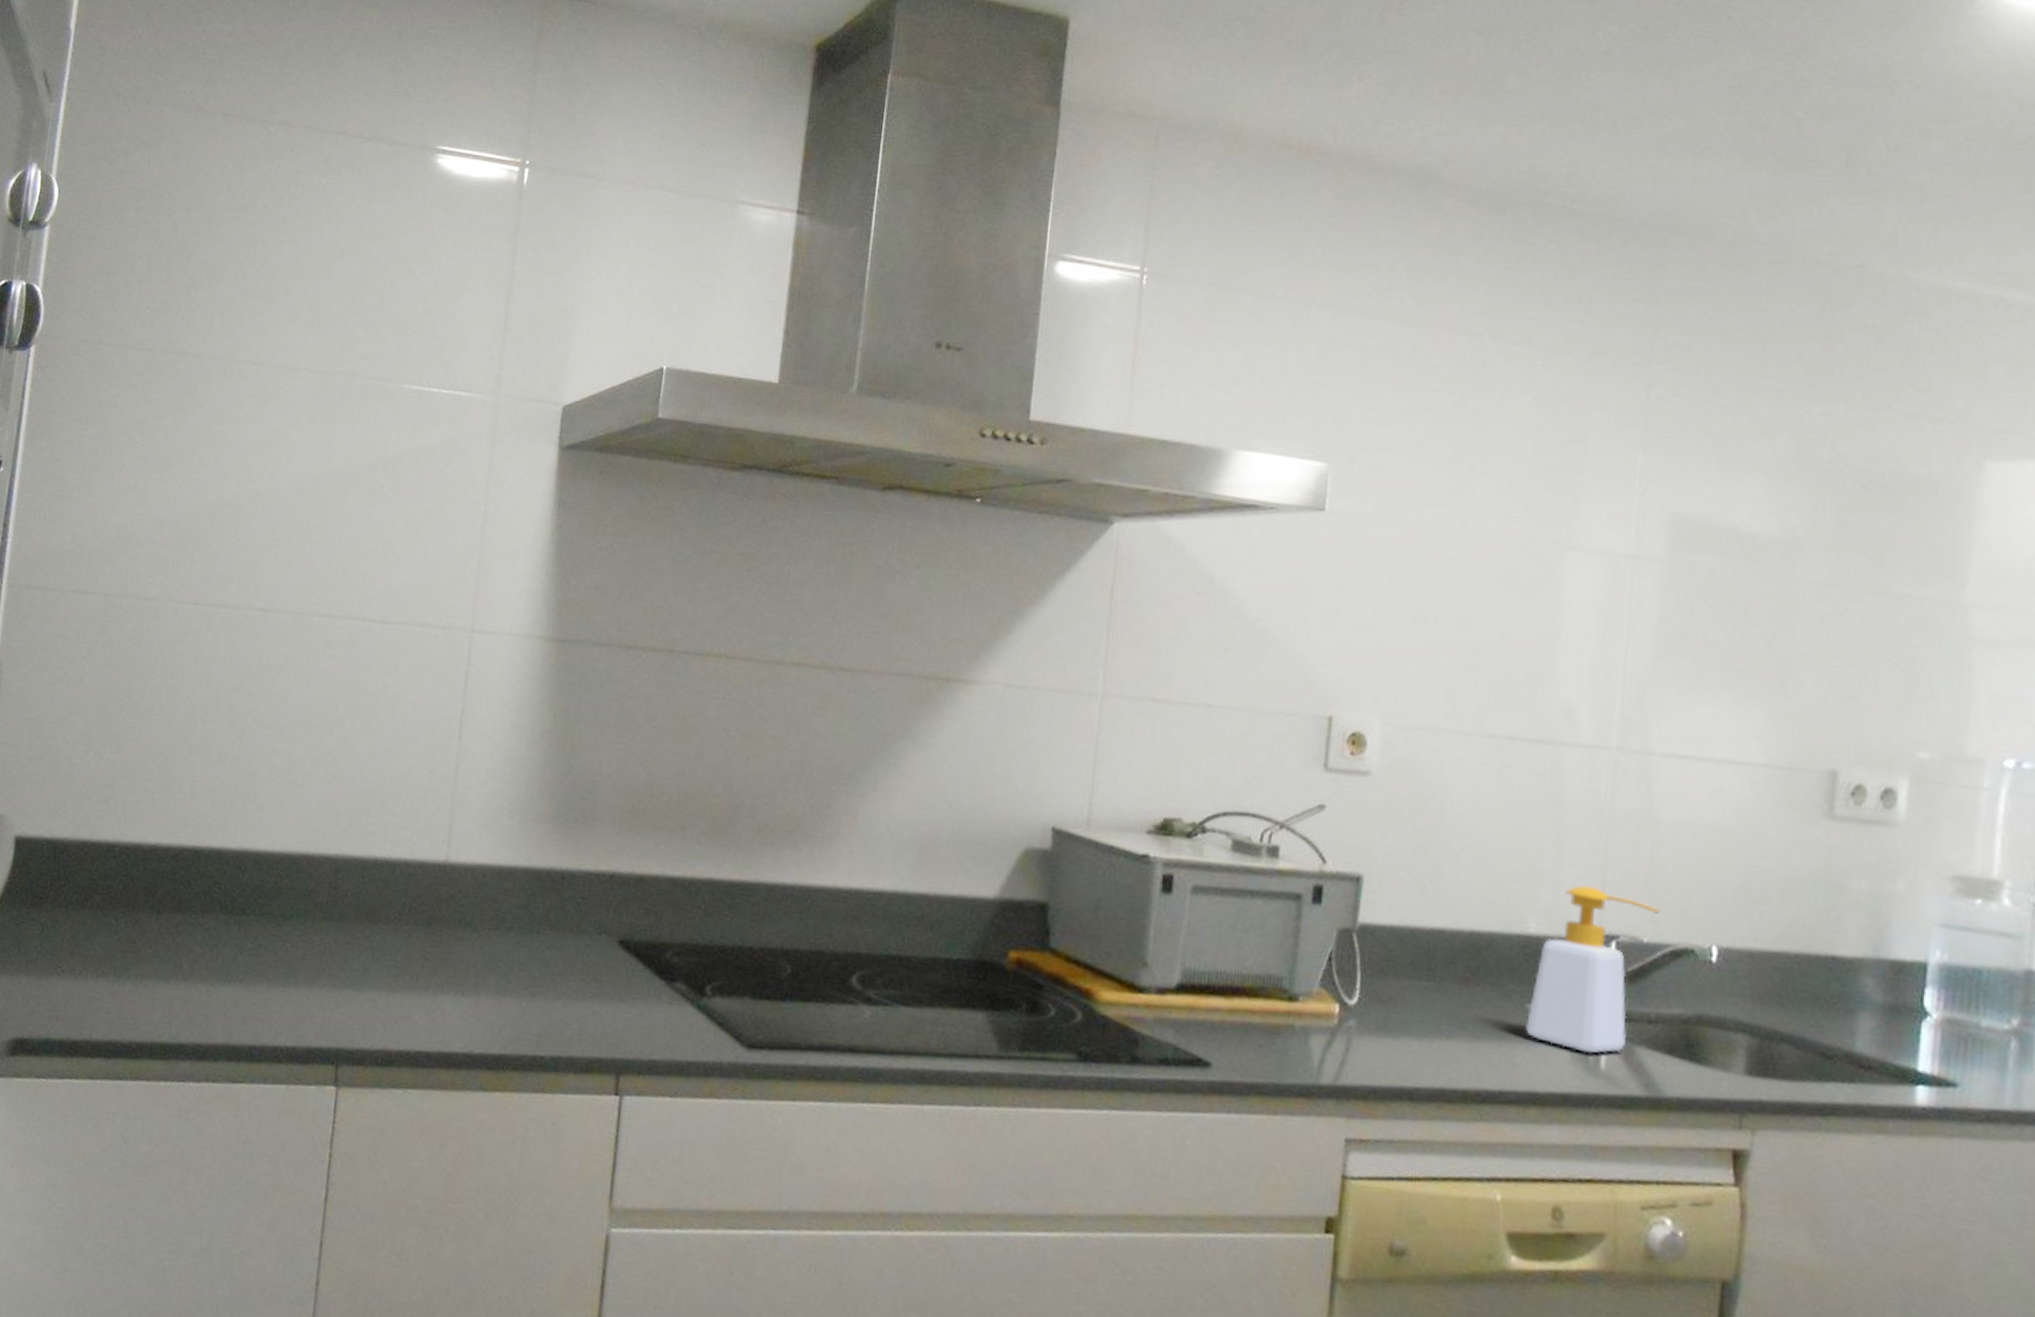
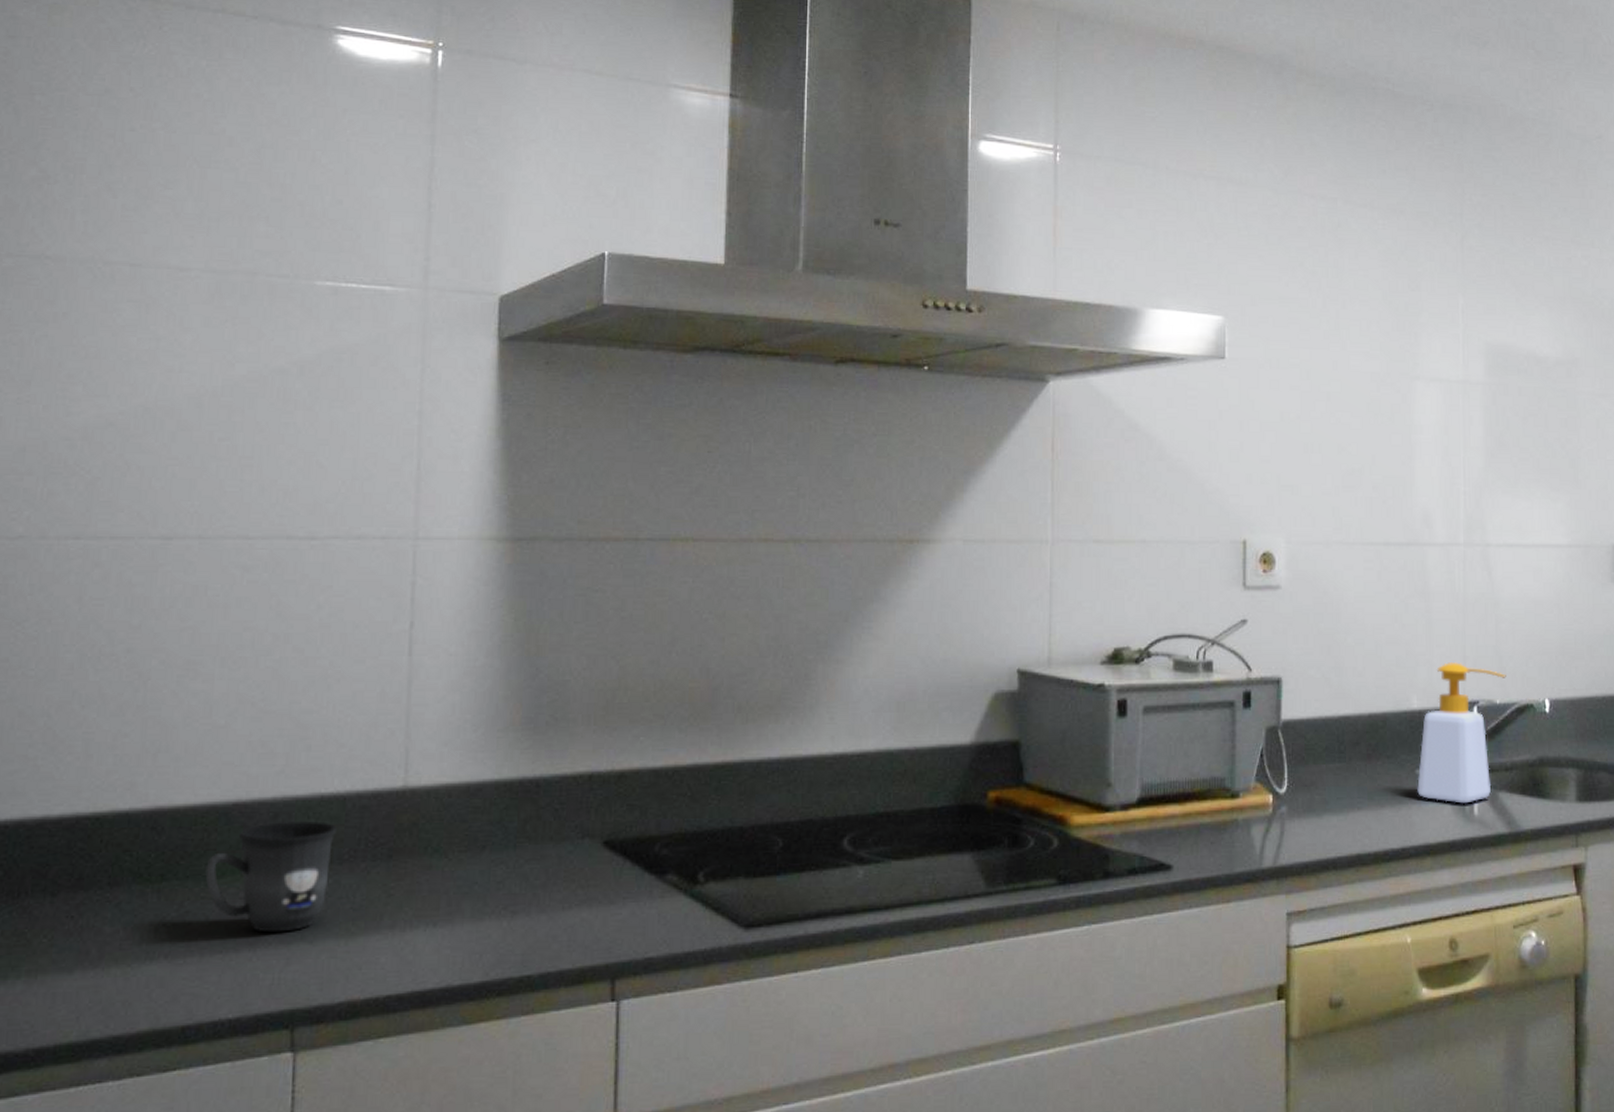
mug: none [276,877,386,978] -> present [205,820,337,933]

